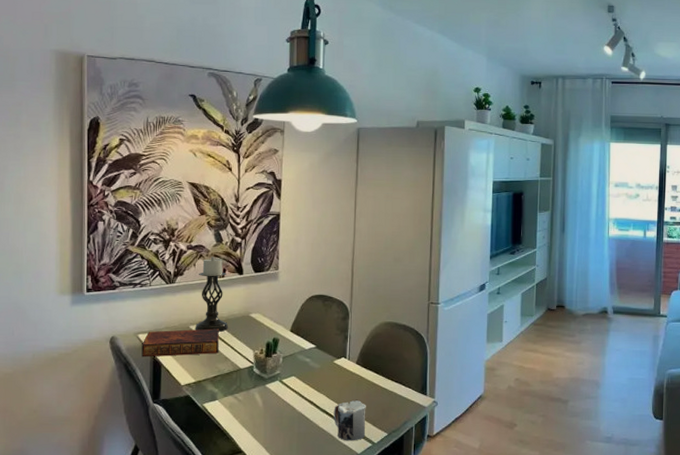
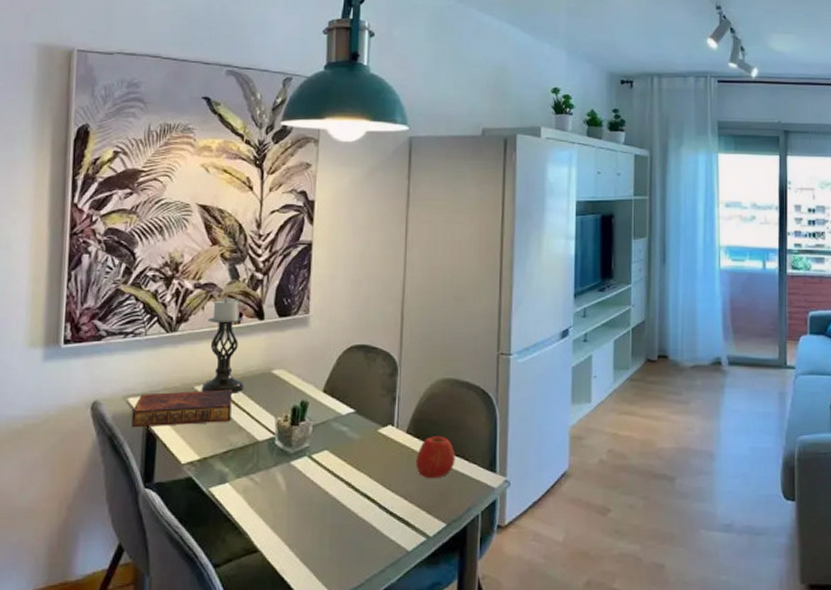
mug: present [334,400,366,441] -> none [377,481,419,535]
apple: none [363,366,395,399] -> present [415,436,455,479]

